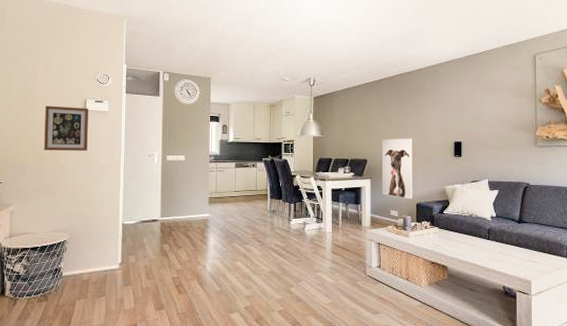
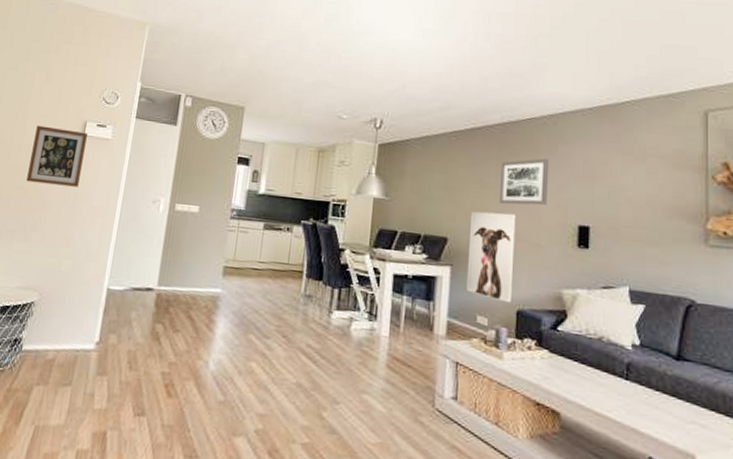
wall art: none [401,97,433,132] -> present [500,158,550,206]

